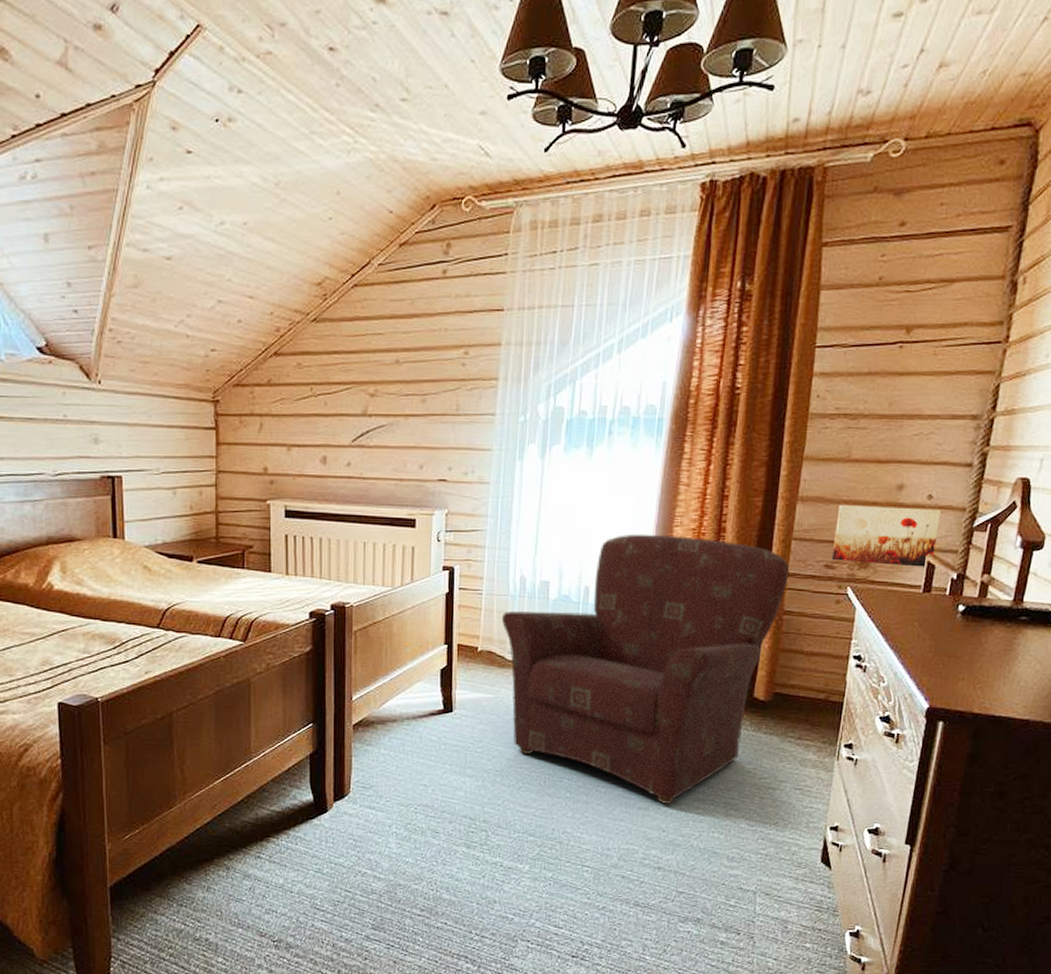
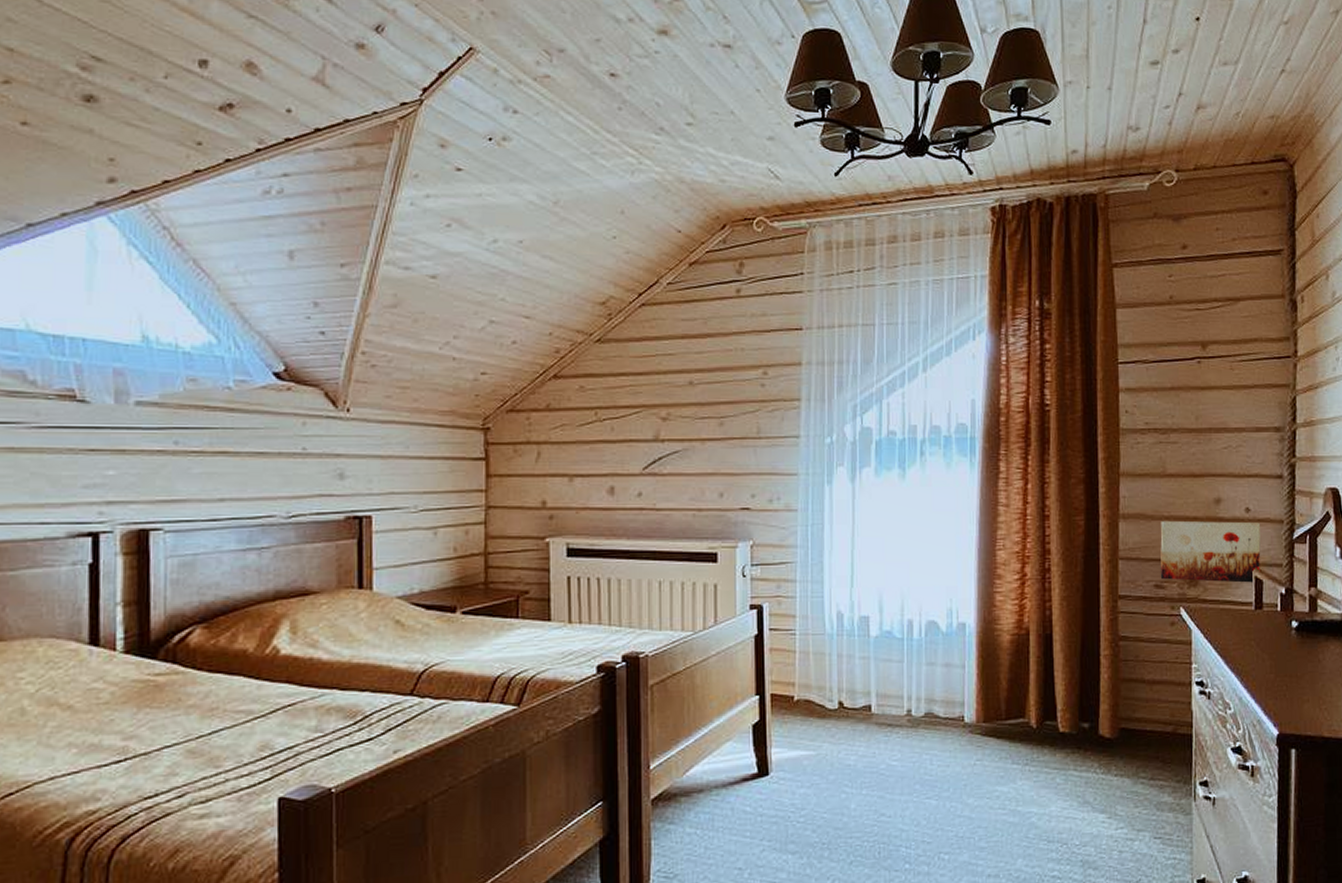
armchair: present [501,533,790,804] -> none [818,559,1120,868]

